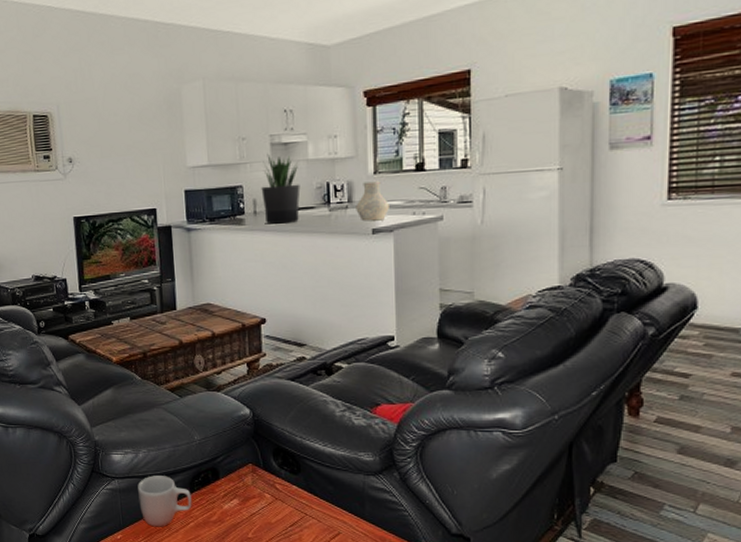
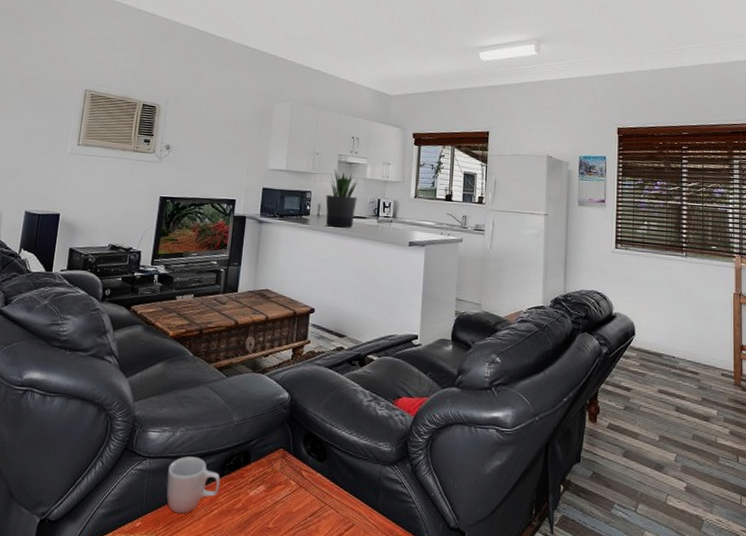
vase: present [356,181,389,222] -> none [398,203,424,236]

